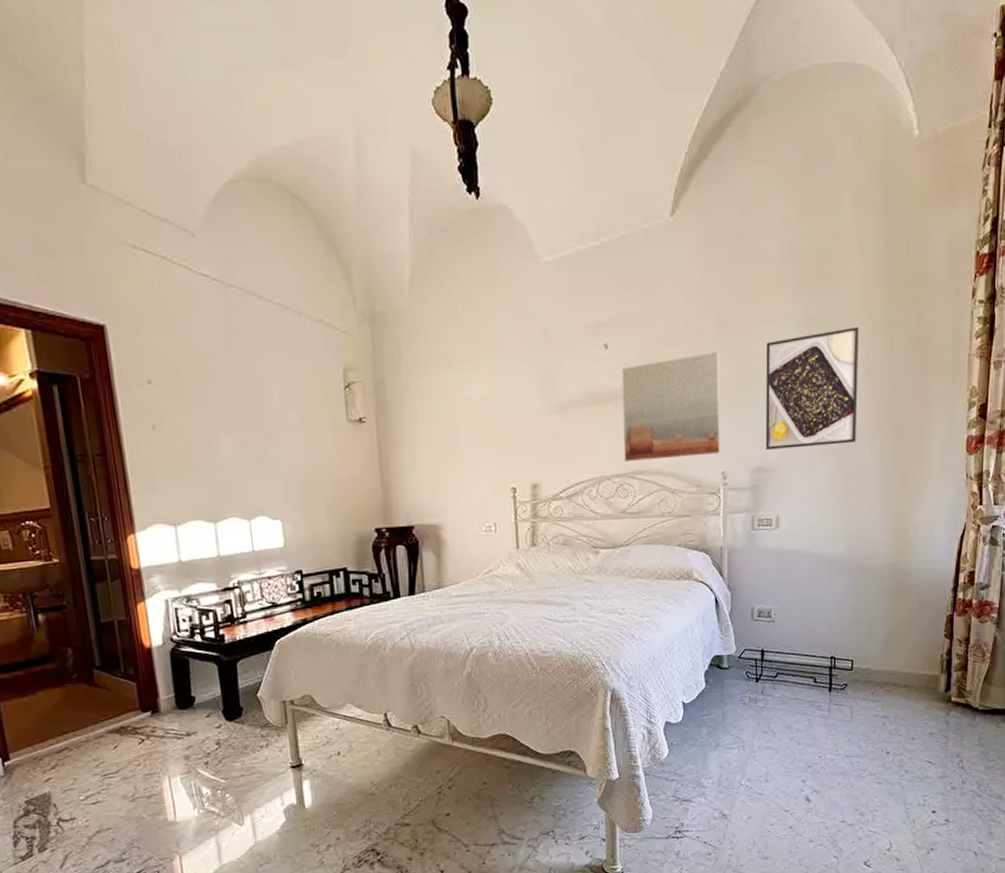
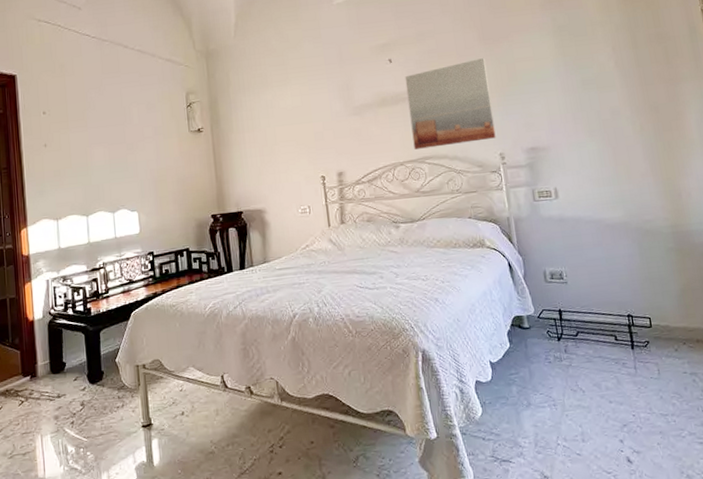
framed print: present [765,326,859,451] -> none [524,28,617,134]

